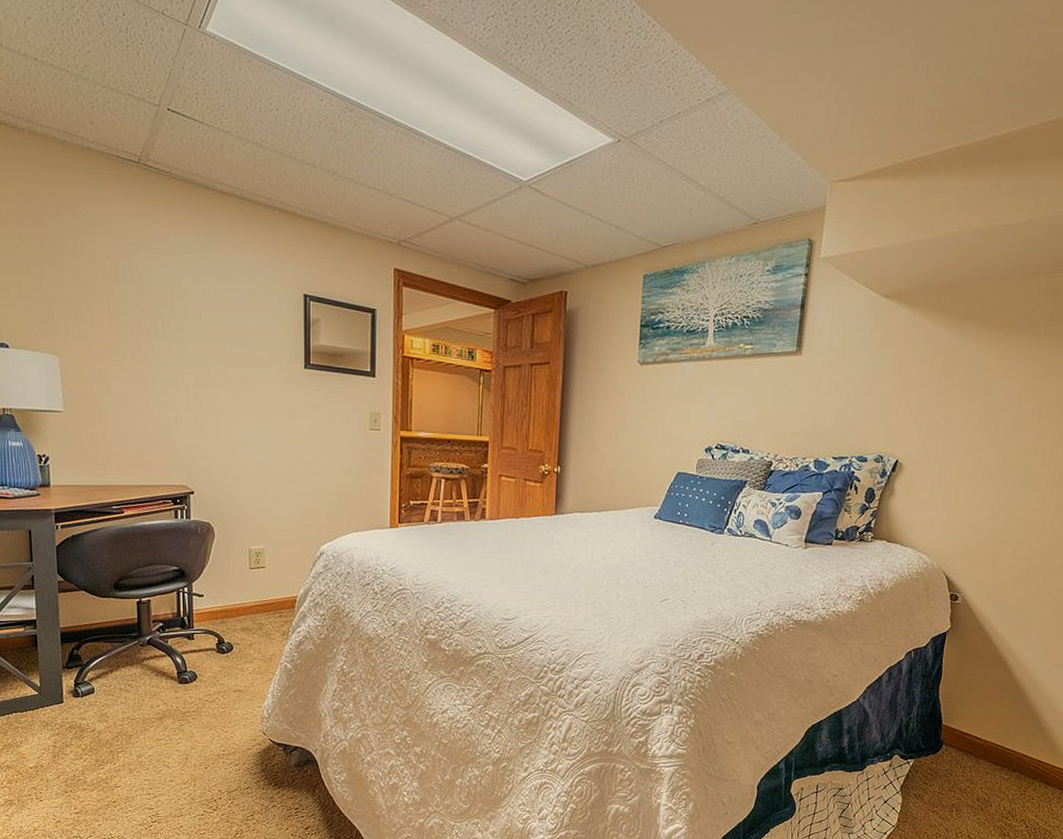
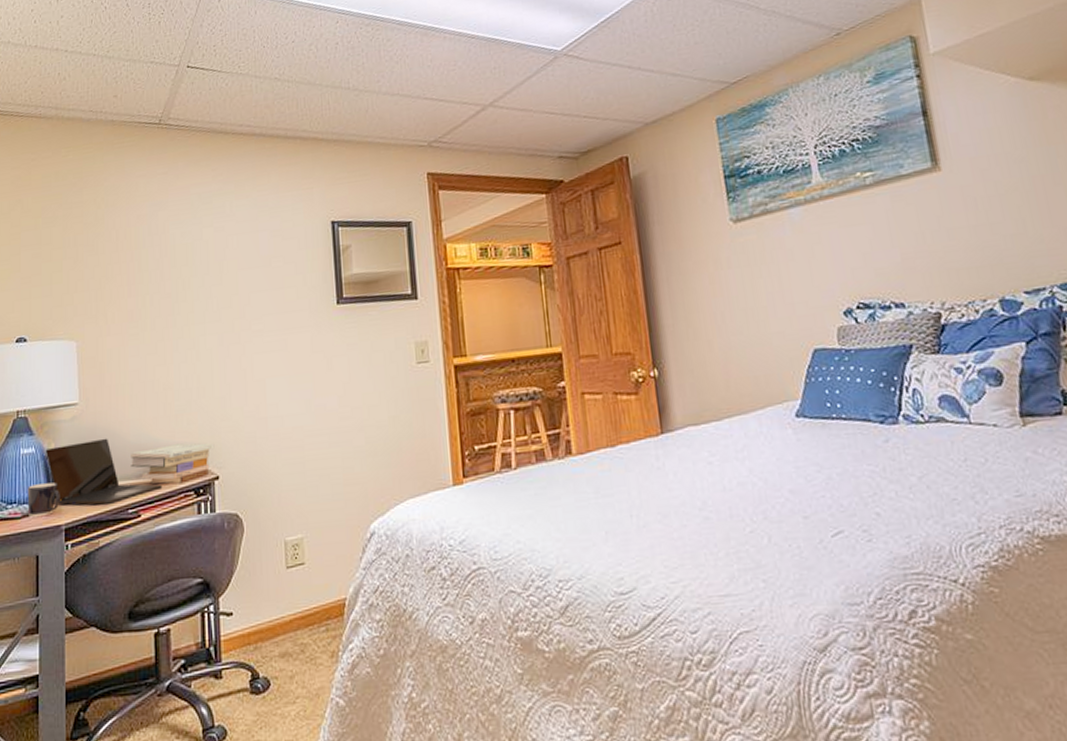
mug: none [17,473,49,501] -> present [27,482,60,518]
laptop: none [32,444,143,500] -> present [45,438,163,506]
books: none [114,460,190,493] -> present [131,443,215,485]

